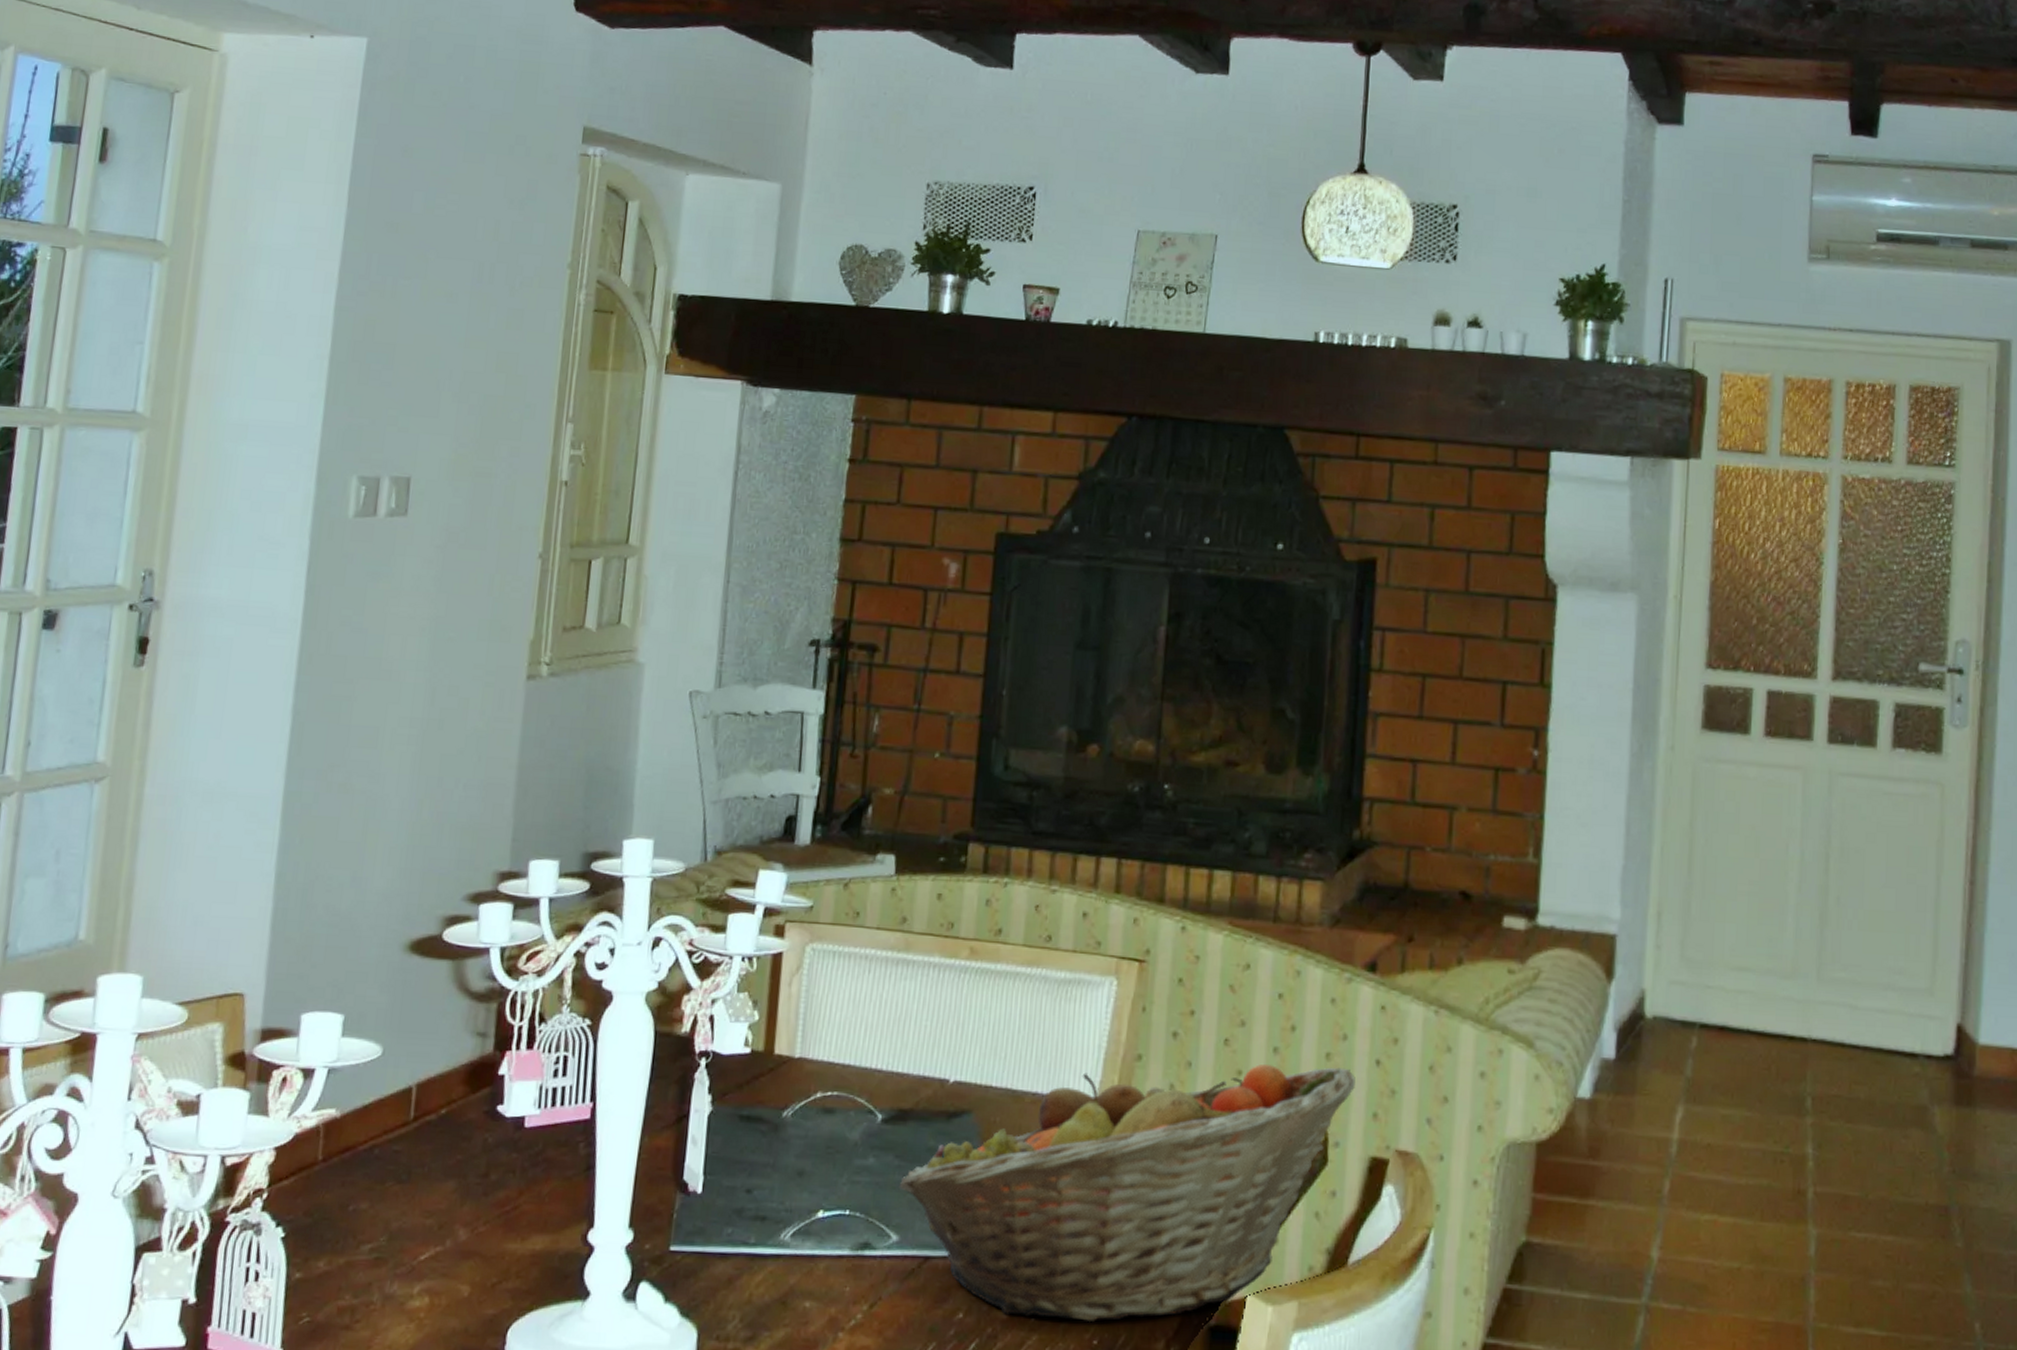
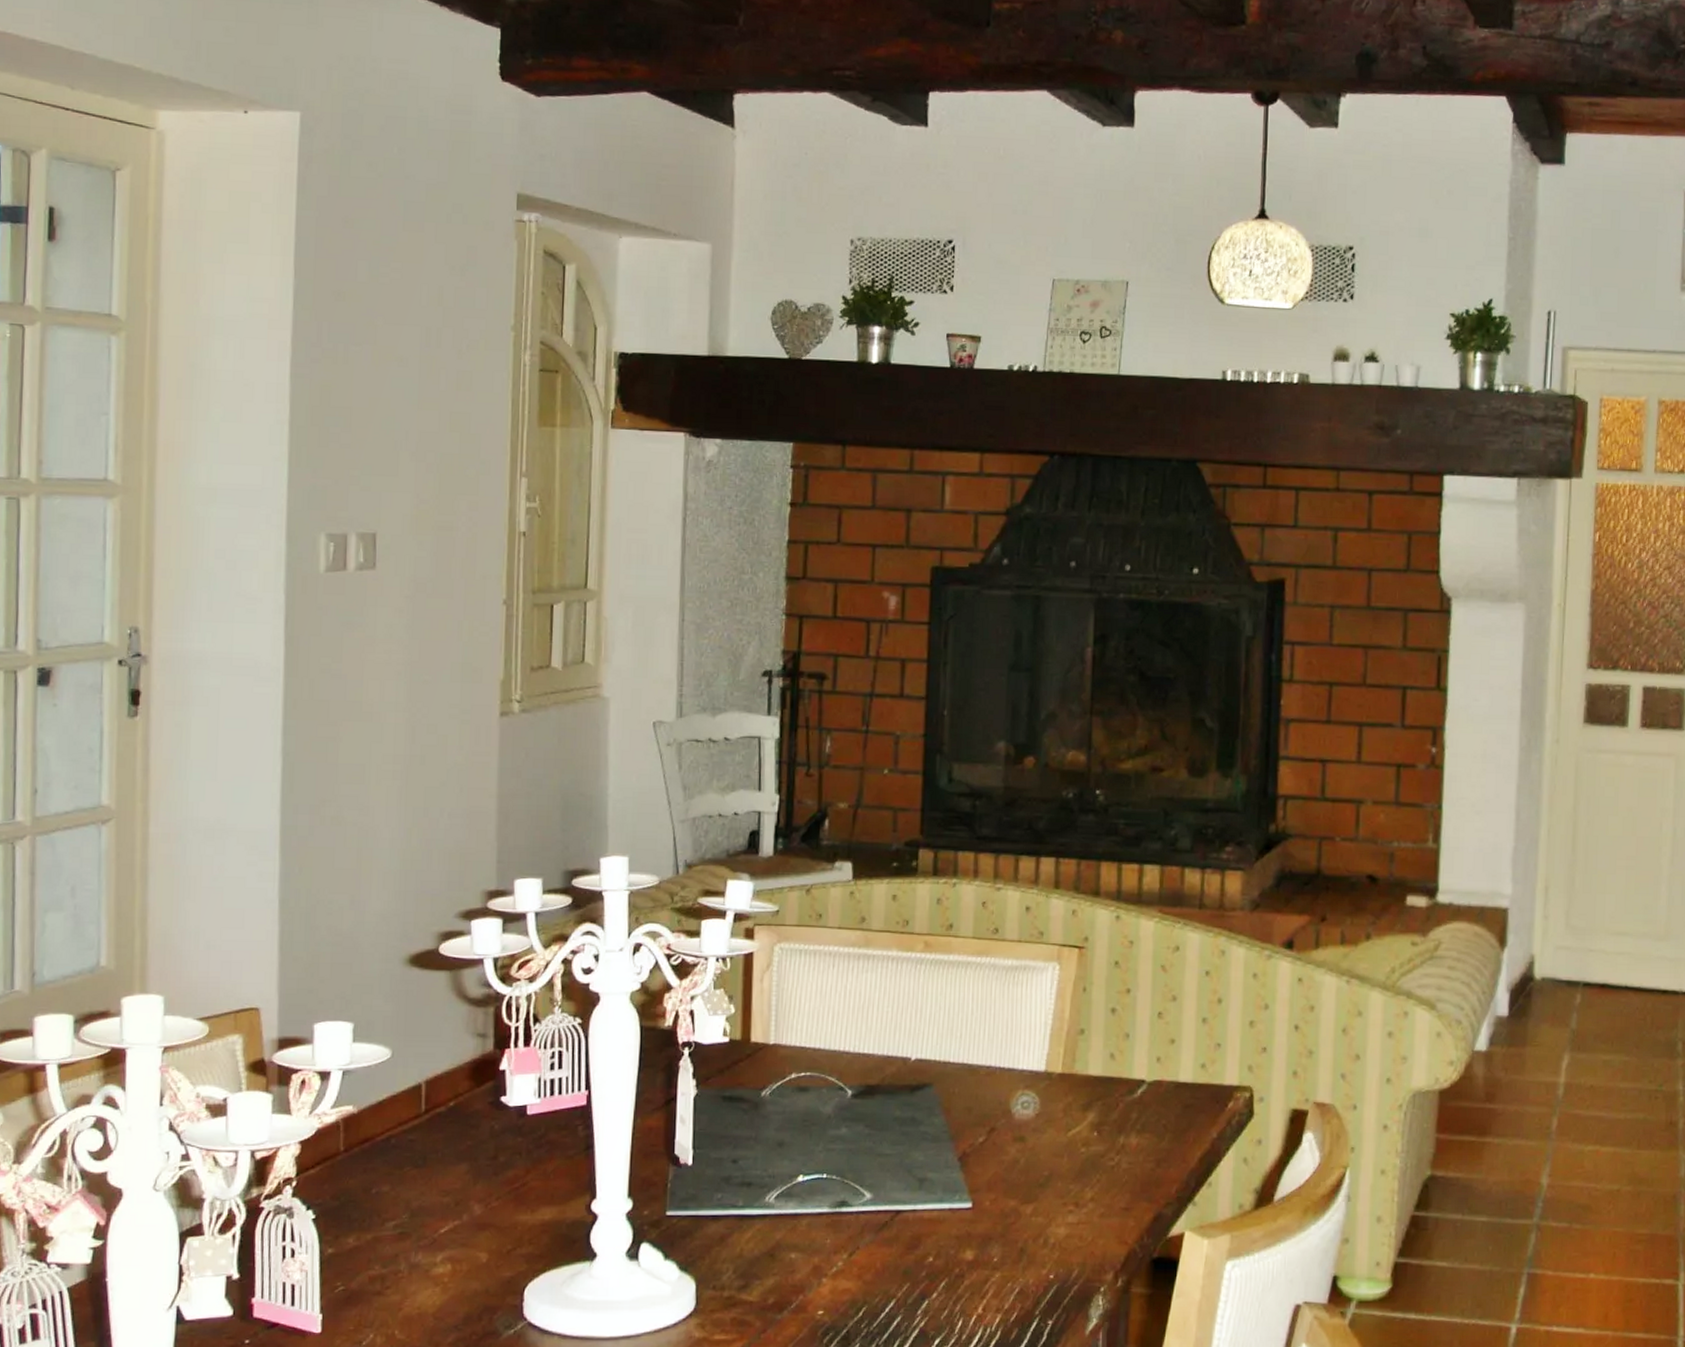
fruit basket: present [898,1064,1355,1323] -> none [870,1032,1277,1260]

